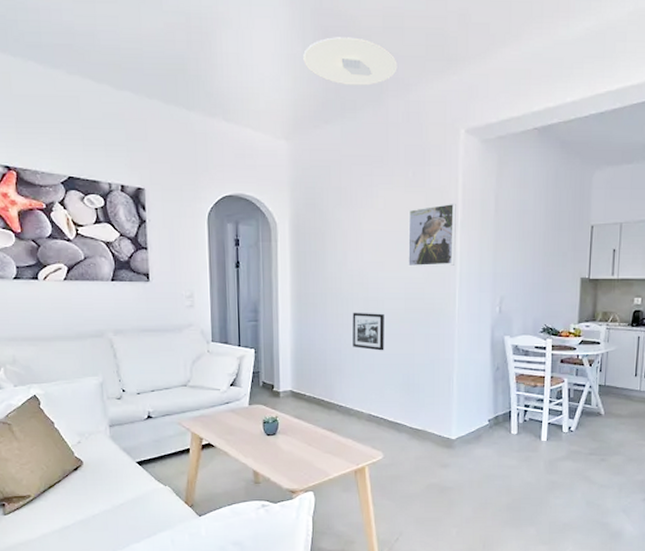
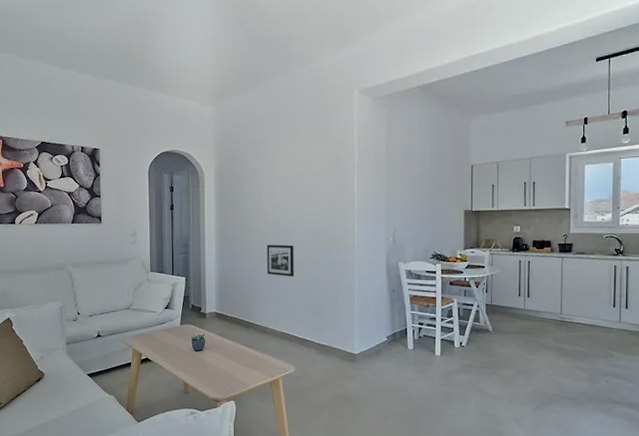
ceiling light: present [303,37,397,86] -> none [225,23,301,60]
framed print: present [408,203,456,267] -> none [312,150,354,205]

